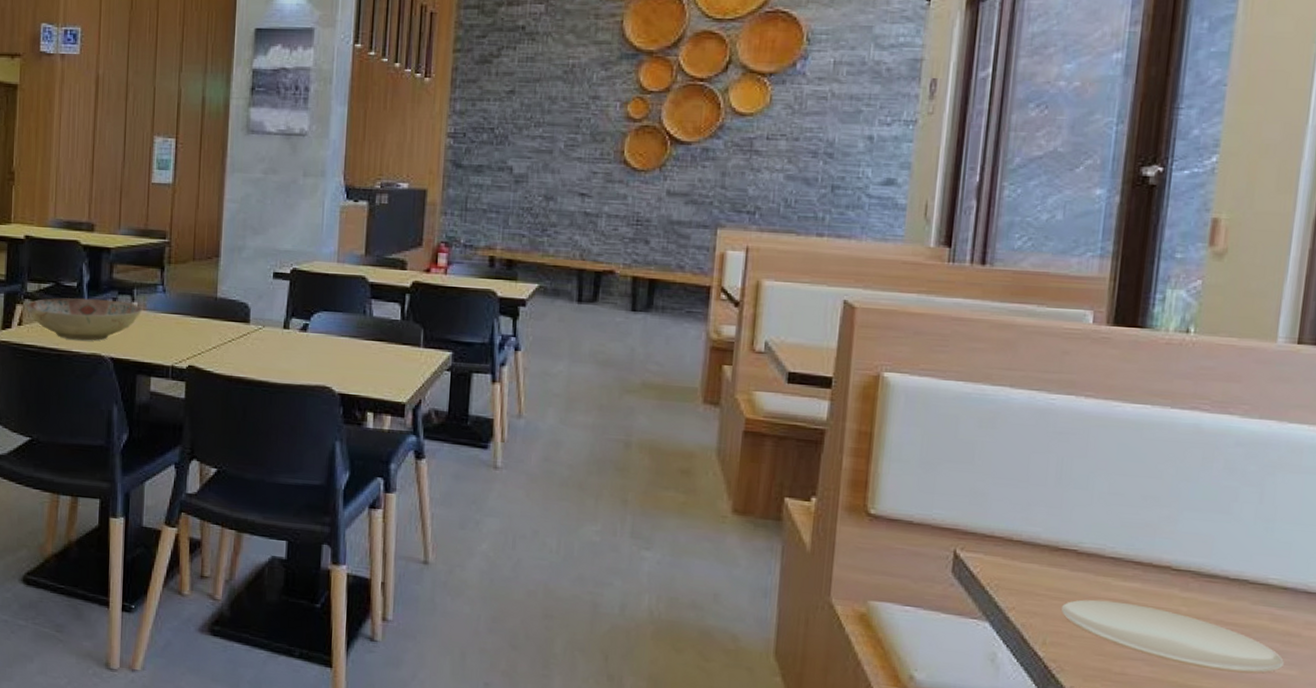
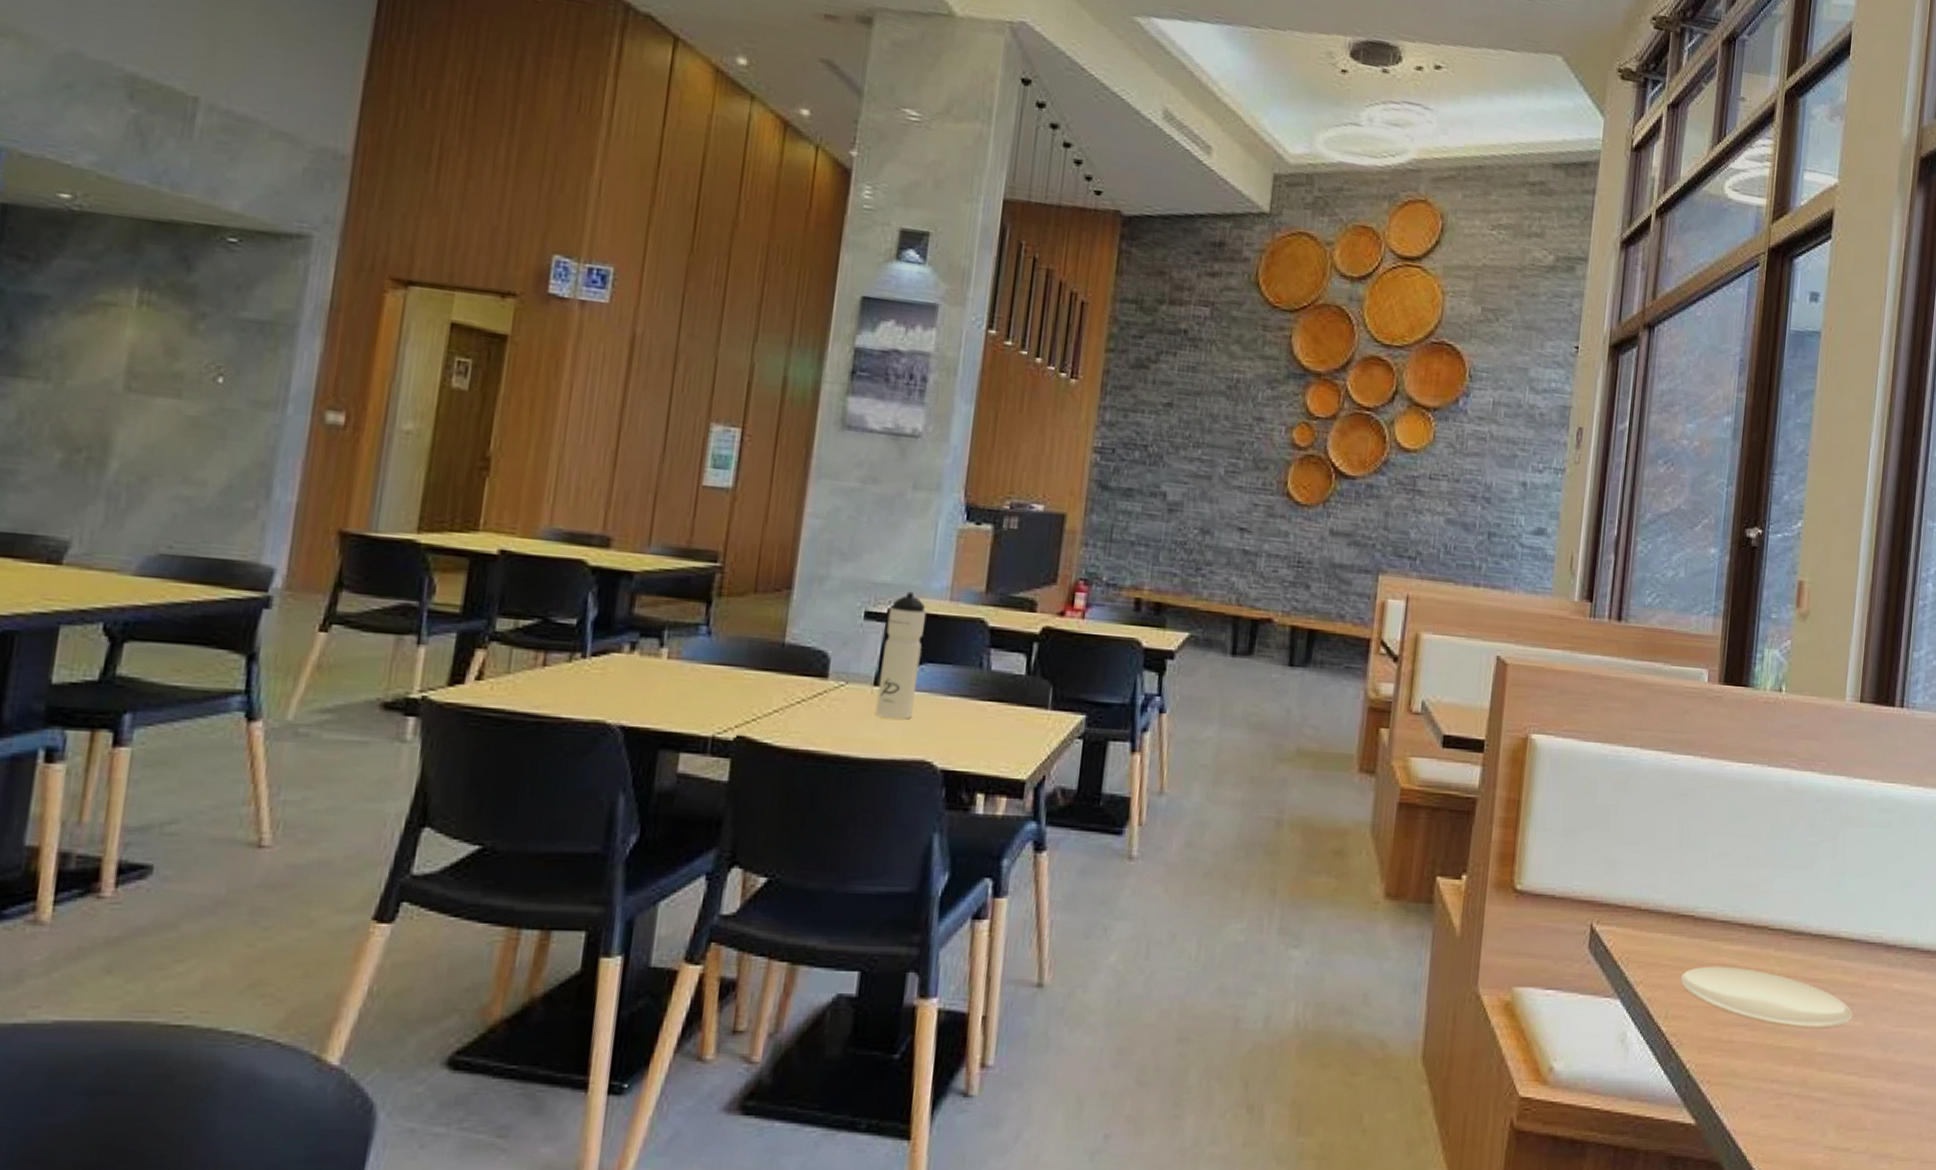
dish: present [26,298,143,341] -> none [491,640,676,702]
water bottle: none [286,256,320,355] -> present [875,591,927,721]

